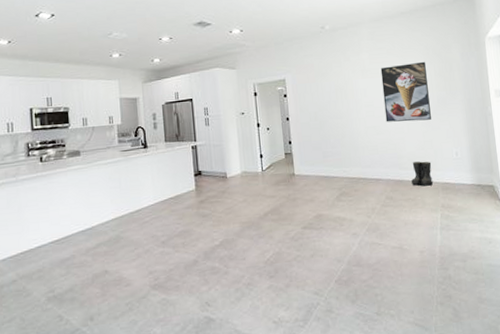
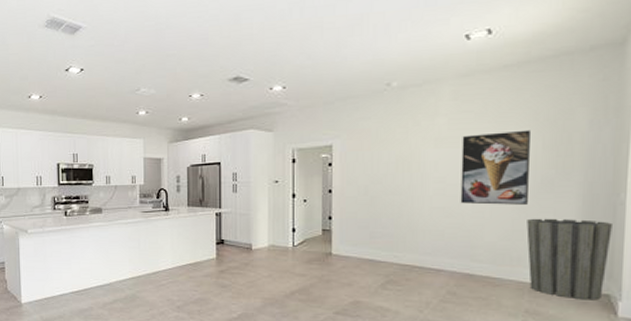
boots: present [411,161,434,187] -> none [486,254,519,285]
trash can: none [433,128,489,192] -> present [526,218,612,300]

